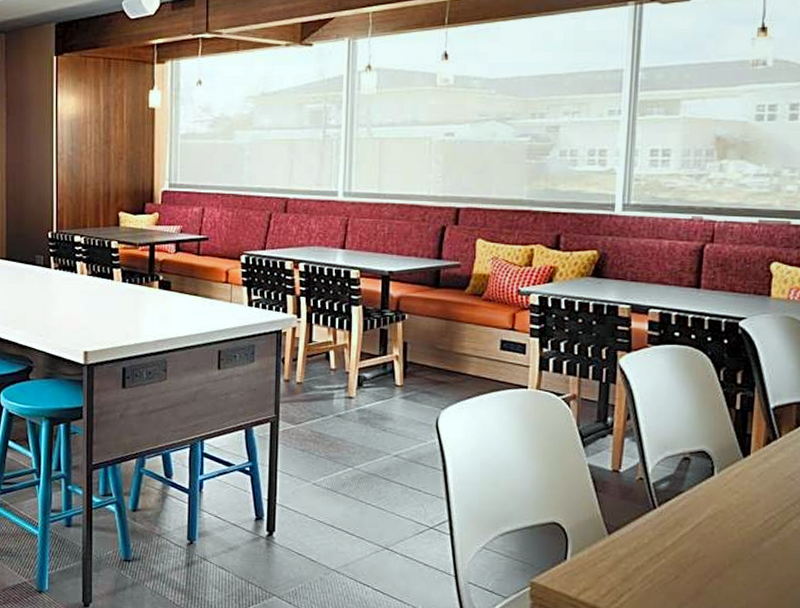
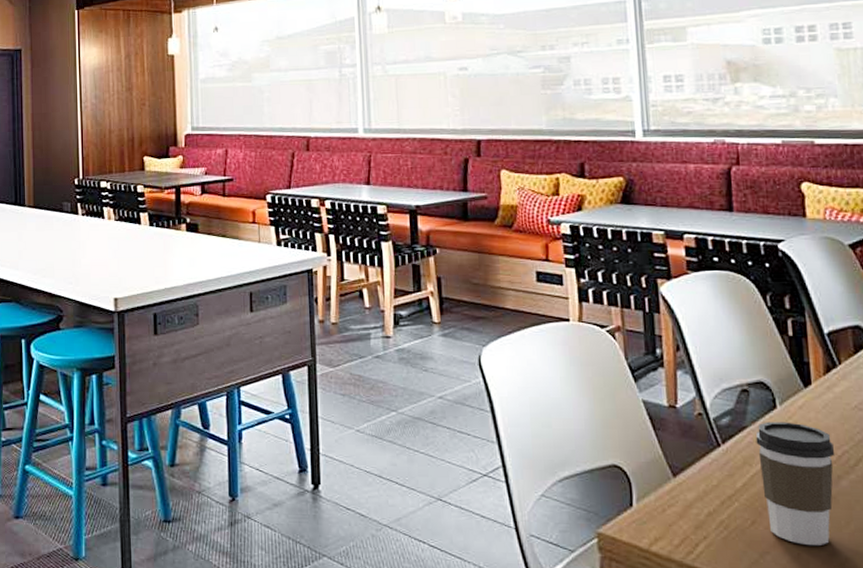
coffee cup: none [690,487,763,599] -> present [755,421,835,545]

